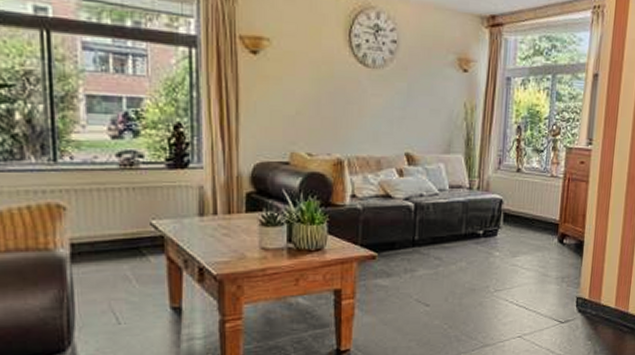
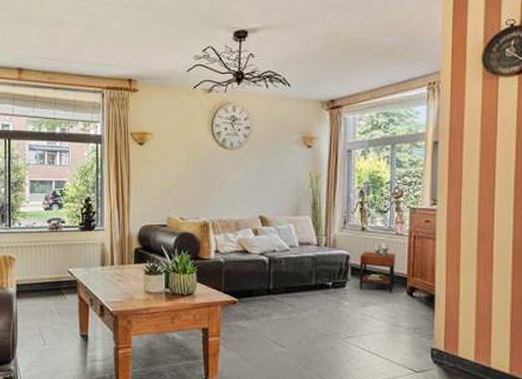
side table: none [512,185,549,241] -> present [359,242,395,293]

